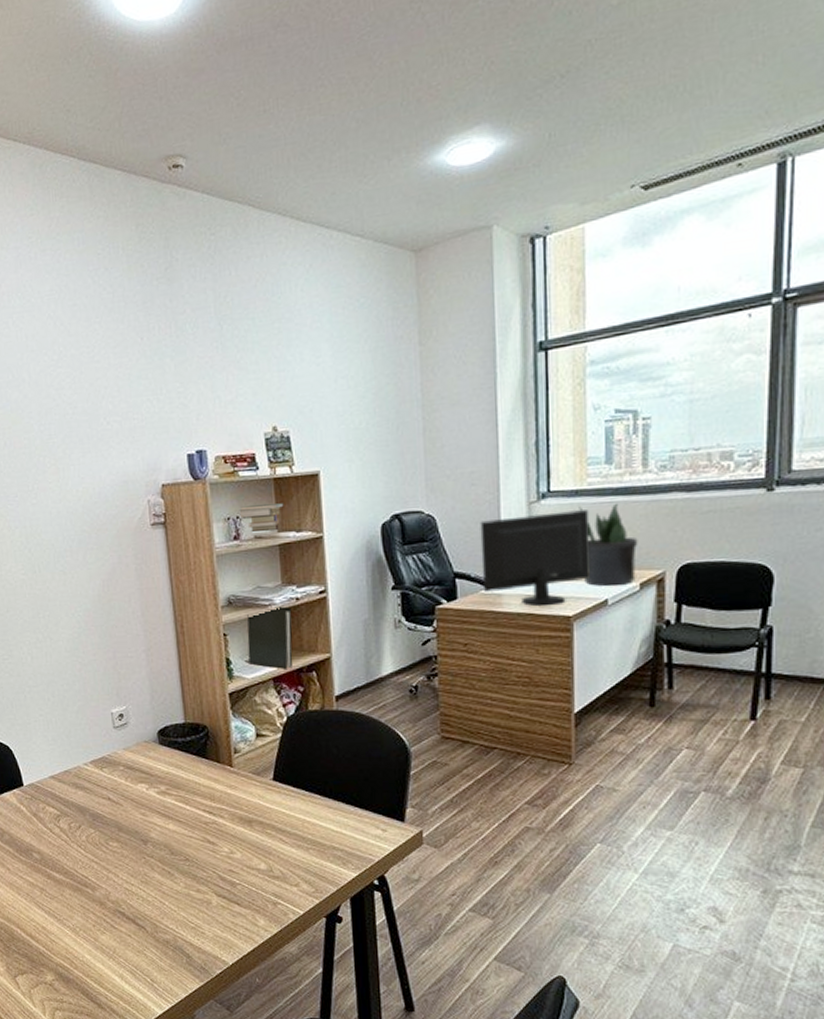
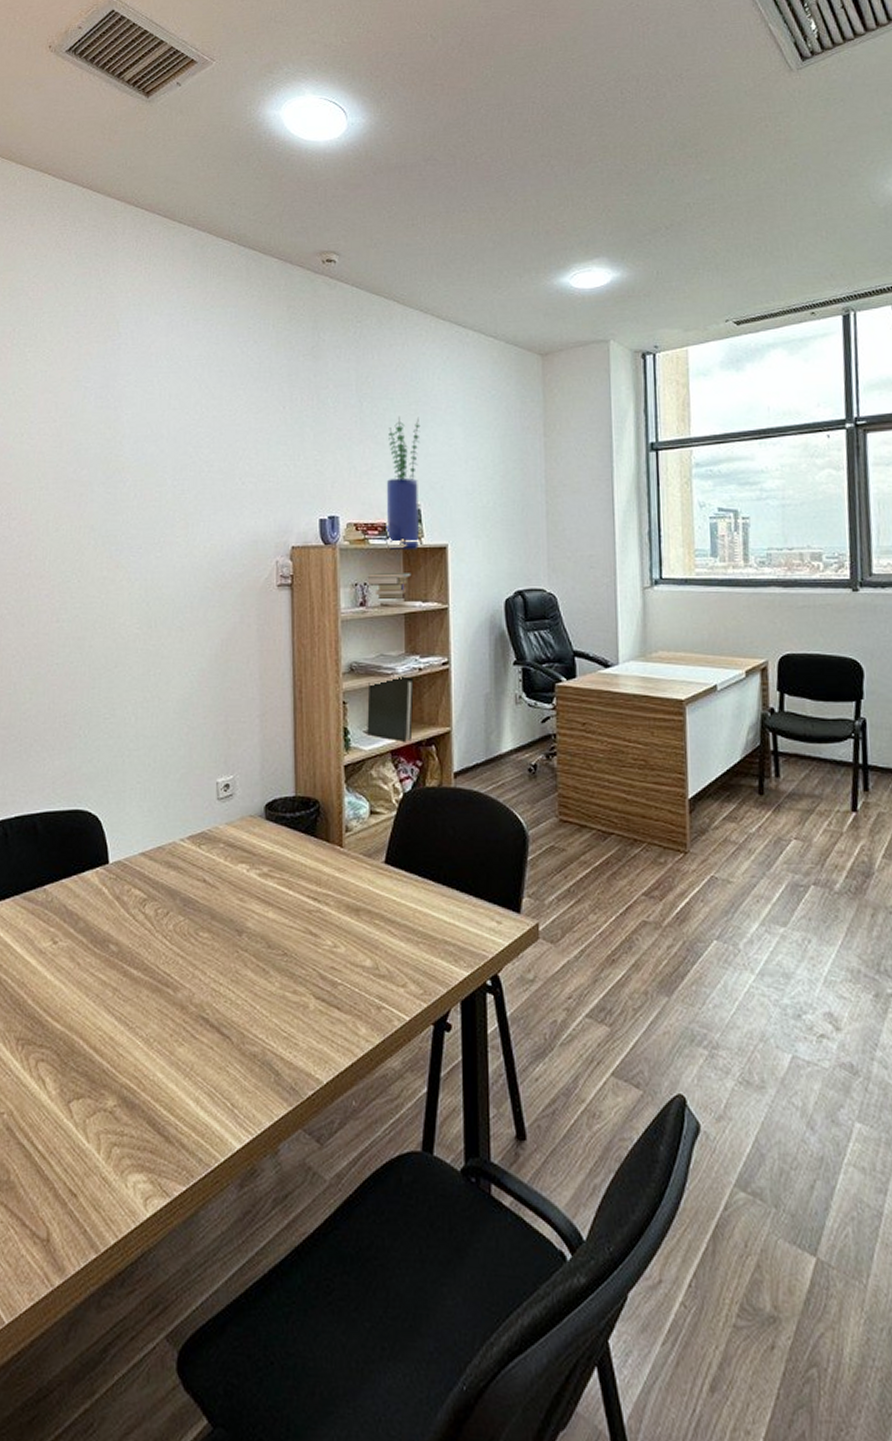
vase: none [251,336,290,482] -> present [387,416,421,551]
monitor: present [480,510,591,607] -> none [598,598,701,689]
planter: present [579,504,638,586] -> none [688,594,743,671]

